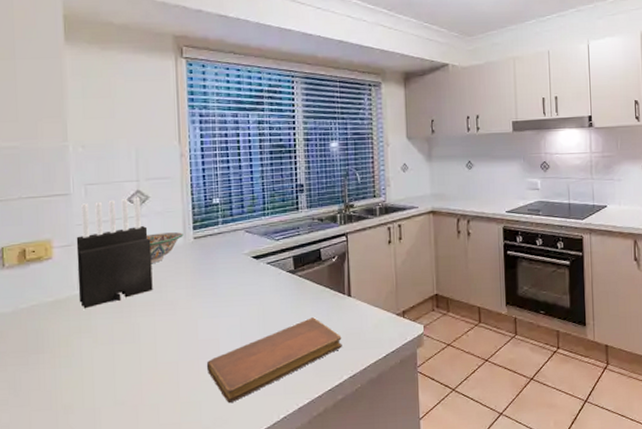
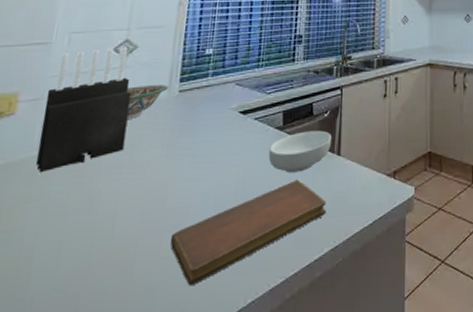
cereal bowl: none [283,274,342,312] -> present [268,130,332,173]

